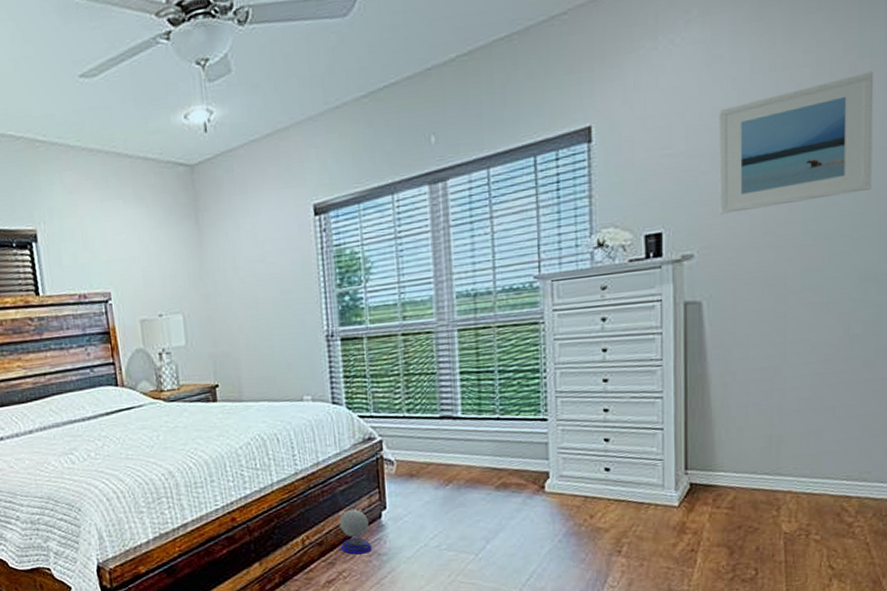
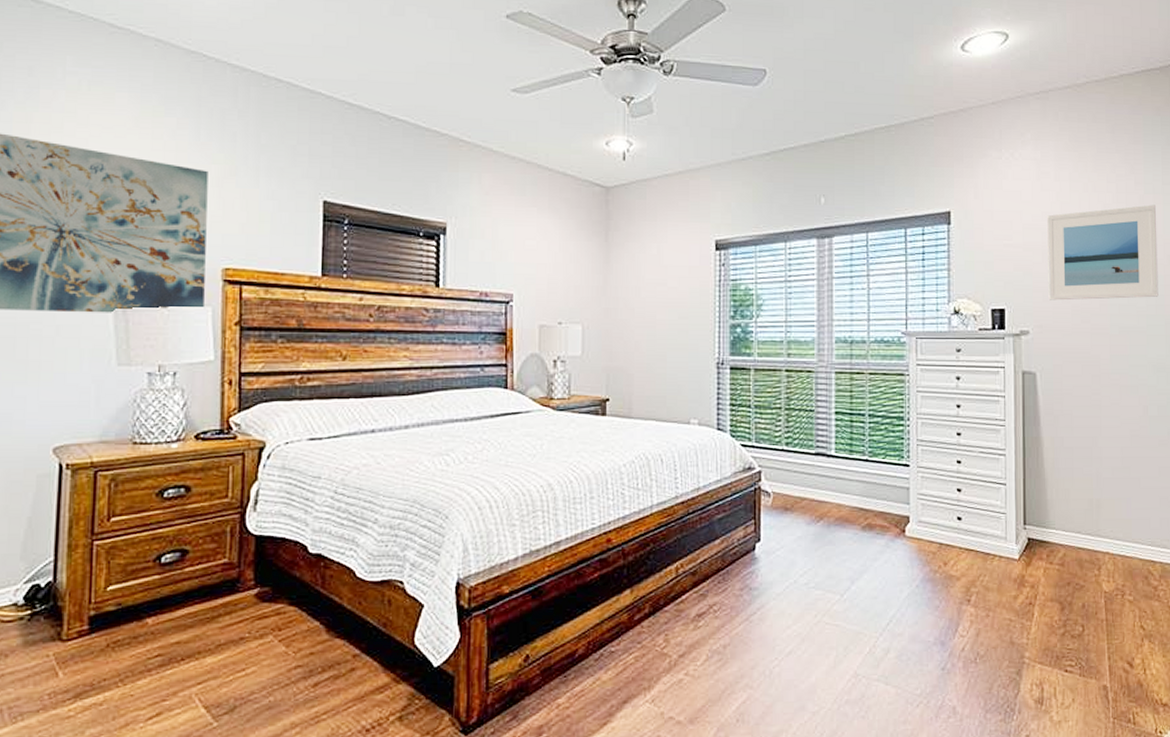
speaker: present [339,509,372,555] -> none [714,539,744,587]

